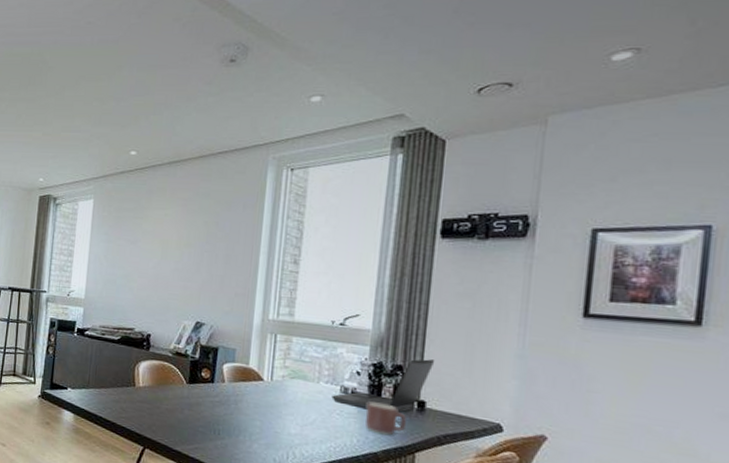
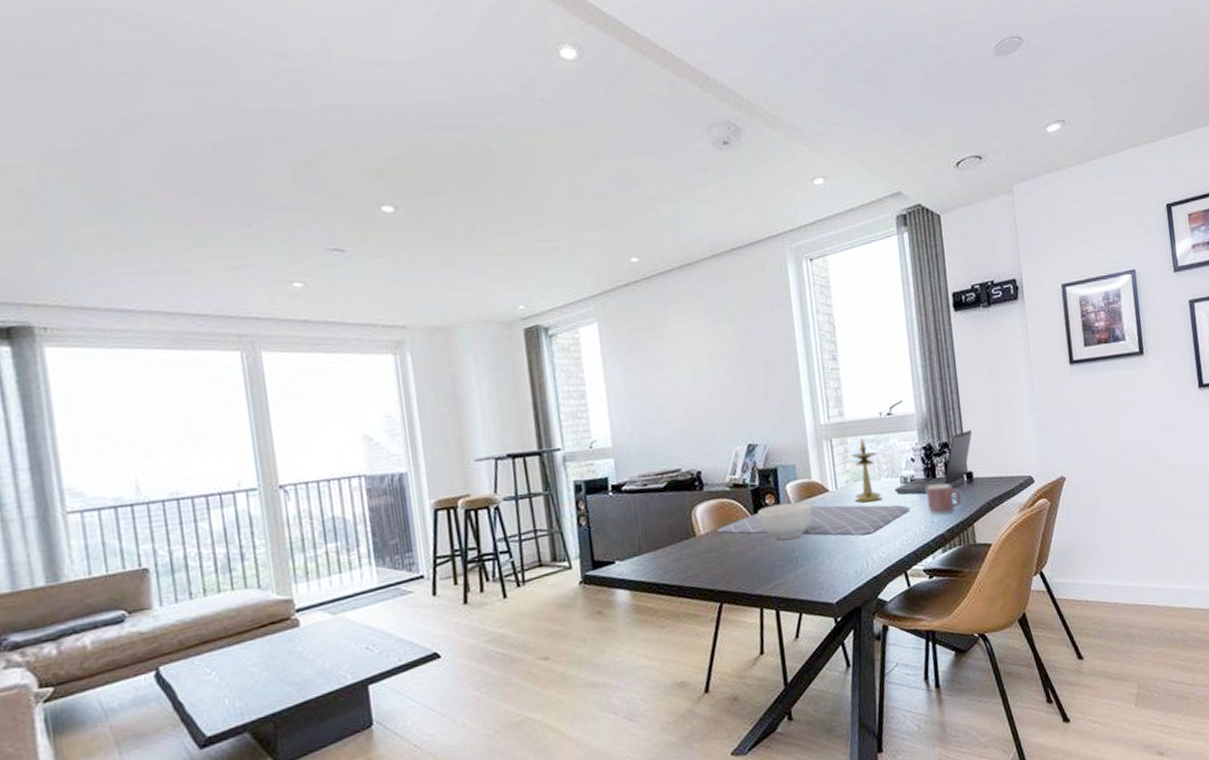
placemat: none [154,381,345,431] -> present [717,505,911,536]
bowl: none [192,378,245,414] -> present [758,502,813,540]
candlestick: none [288,340,321,403] -> present [850,438,882,503]

